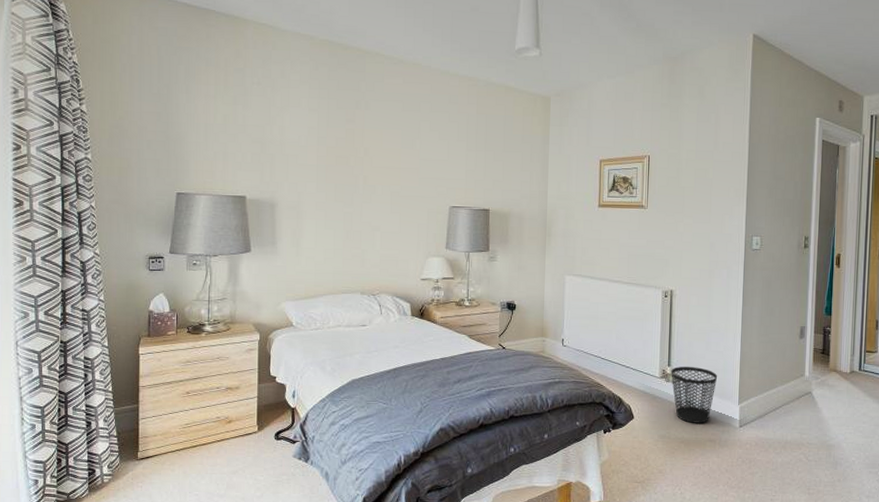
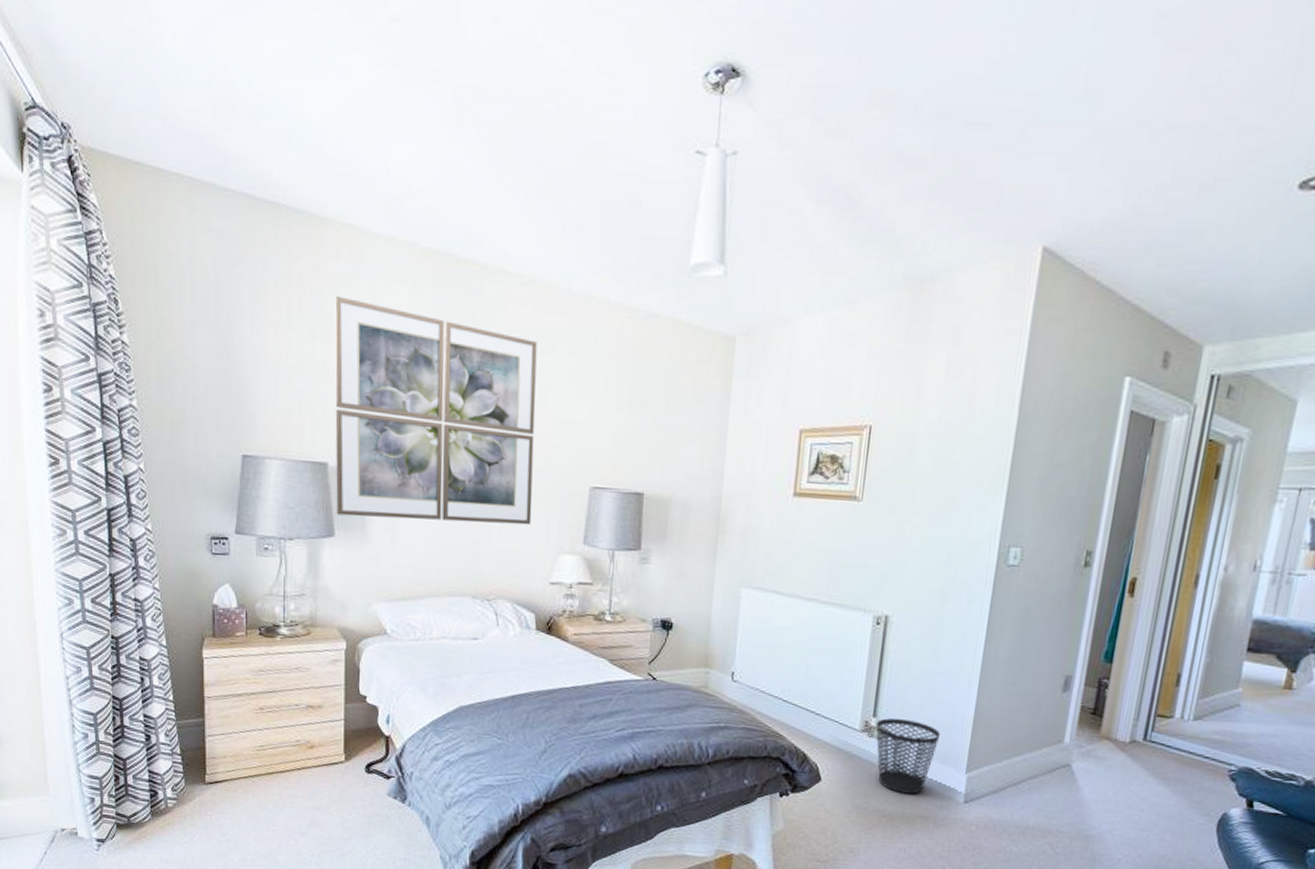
wall art: none [252,74,407,237] -> present [334,296,537,526]

